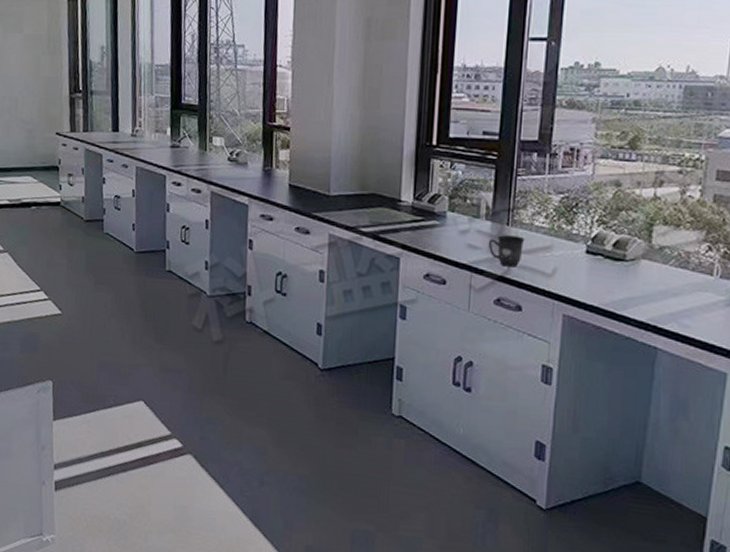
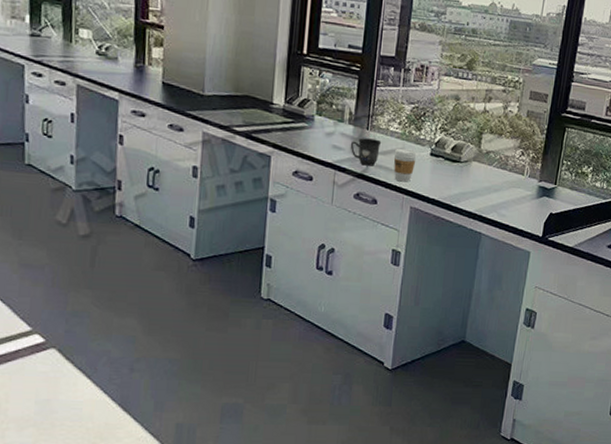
coffee cup: none [540,245,569,286] -> present [393,148,417,182]

